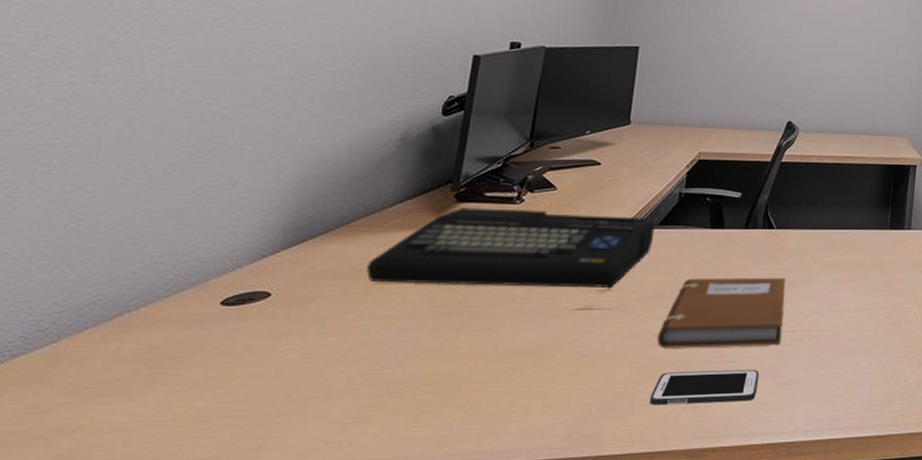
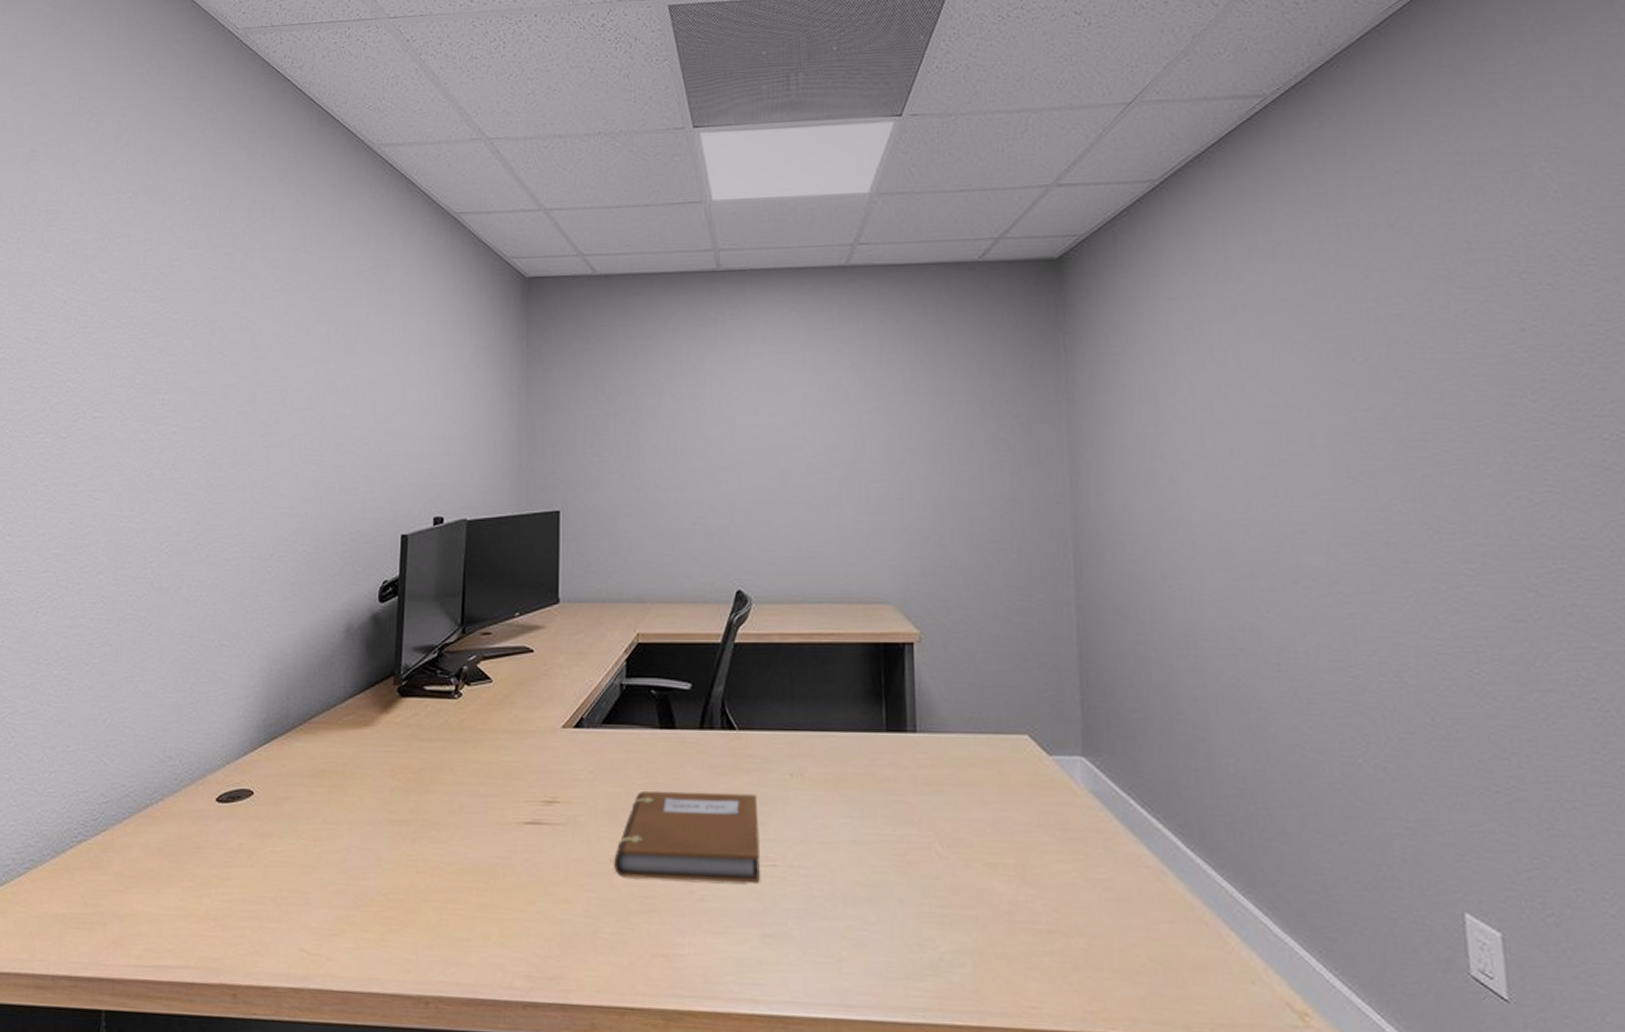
home computer: present [366,206,656,288] -> none [328,701,598,798]
cell phone: present [649,369,760,406] -> none [613,908,738,955]

